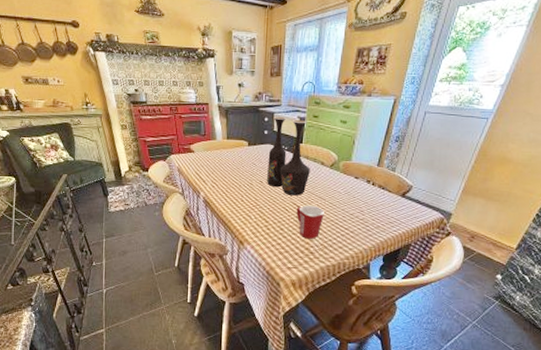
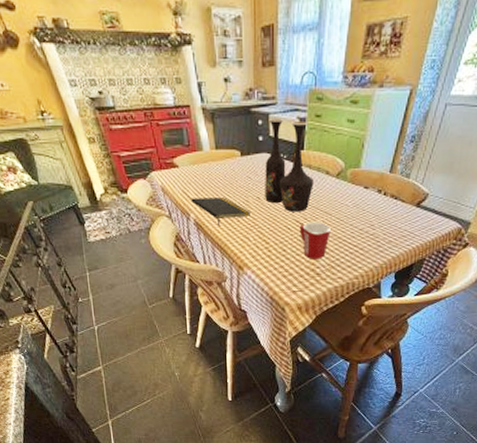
notepad: none [202,179,253,205] -> present [191,197,250,227]

